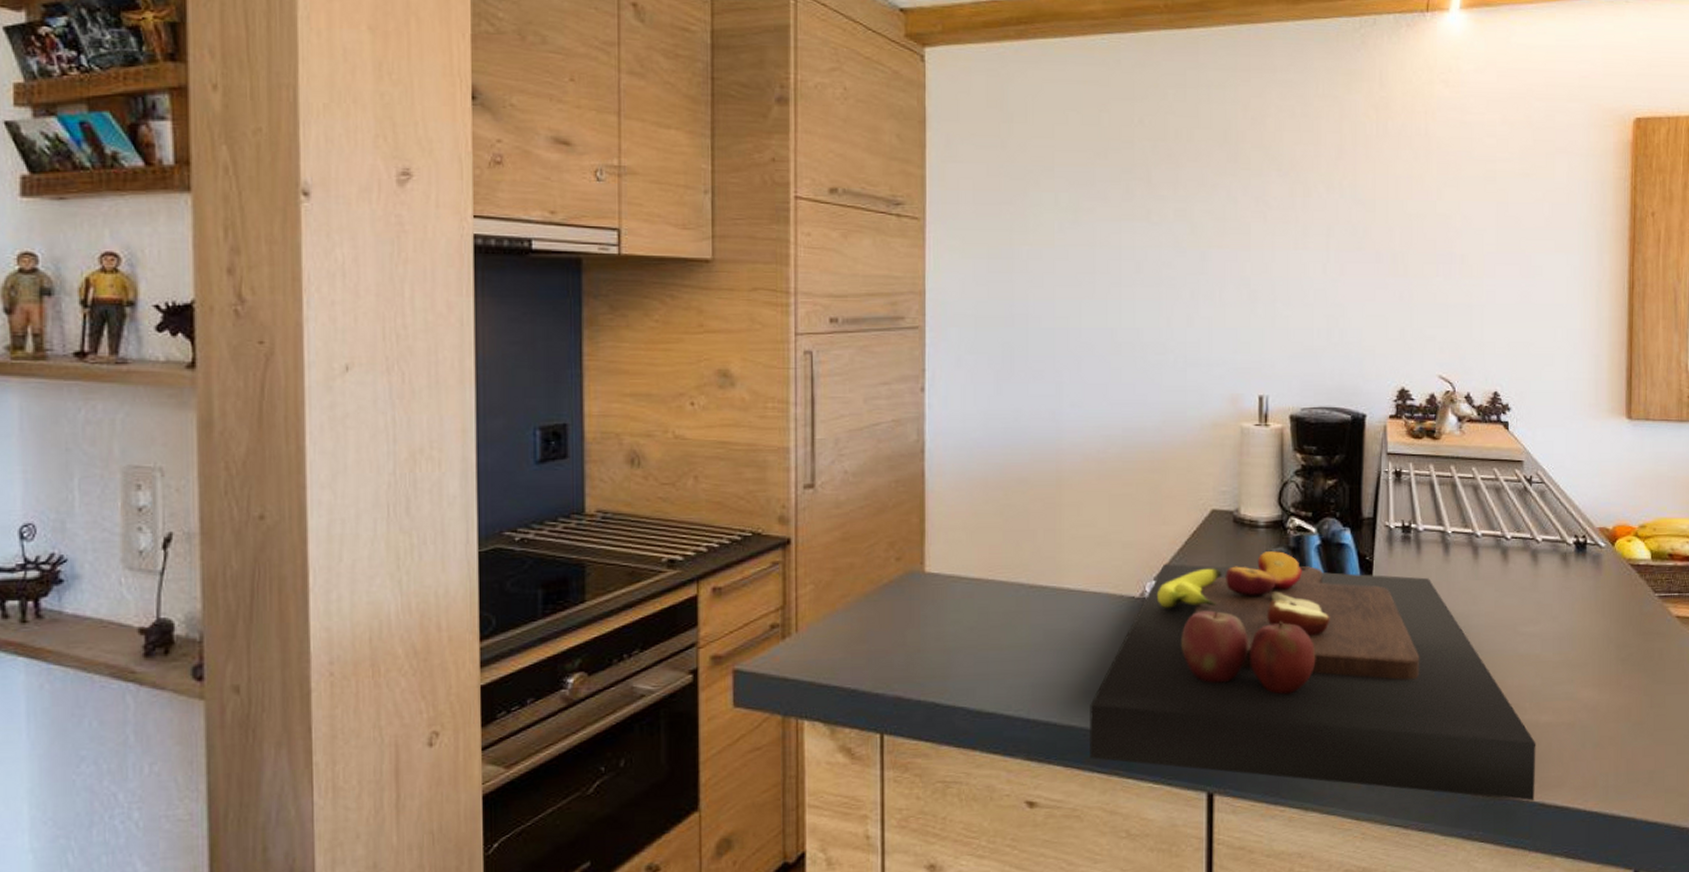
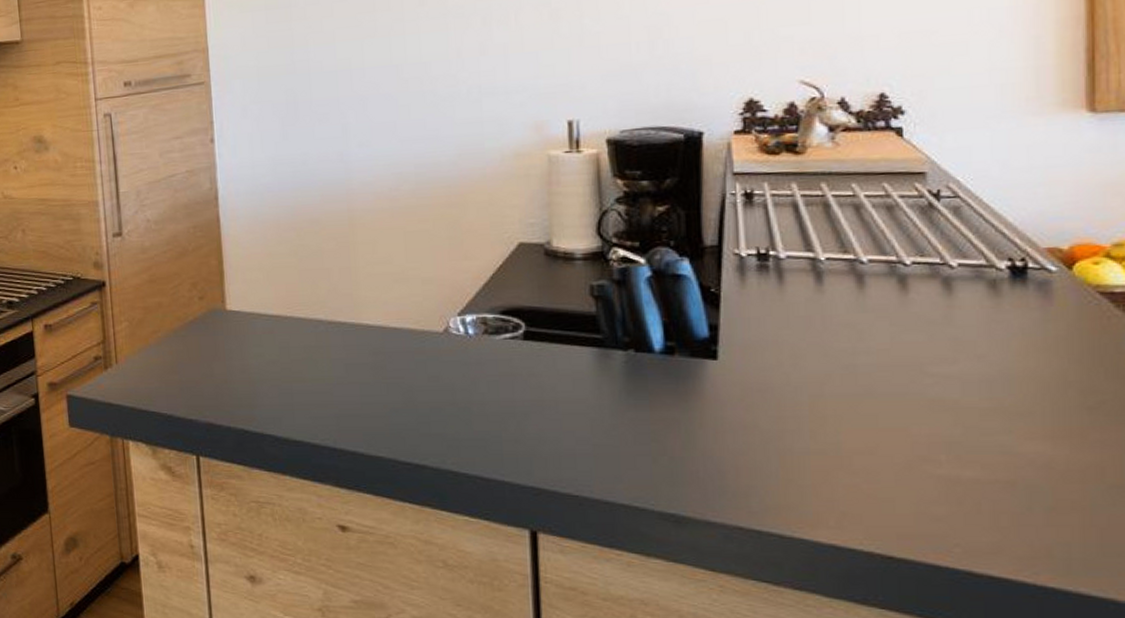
cutting board: present [1090,551,1536,802] -> none [397,284,958,569]

